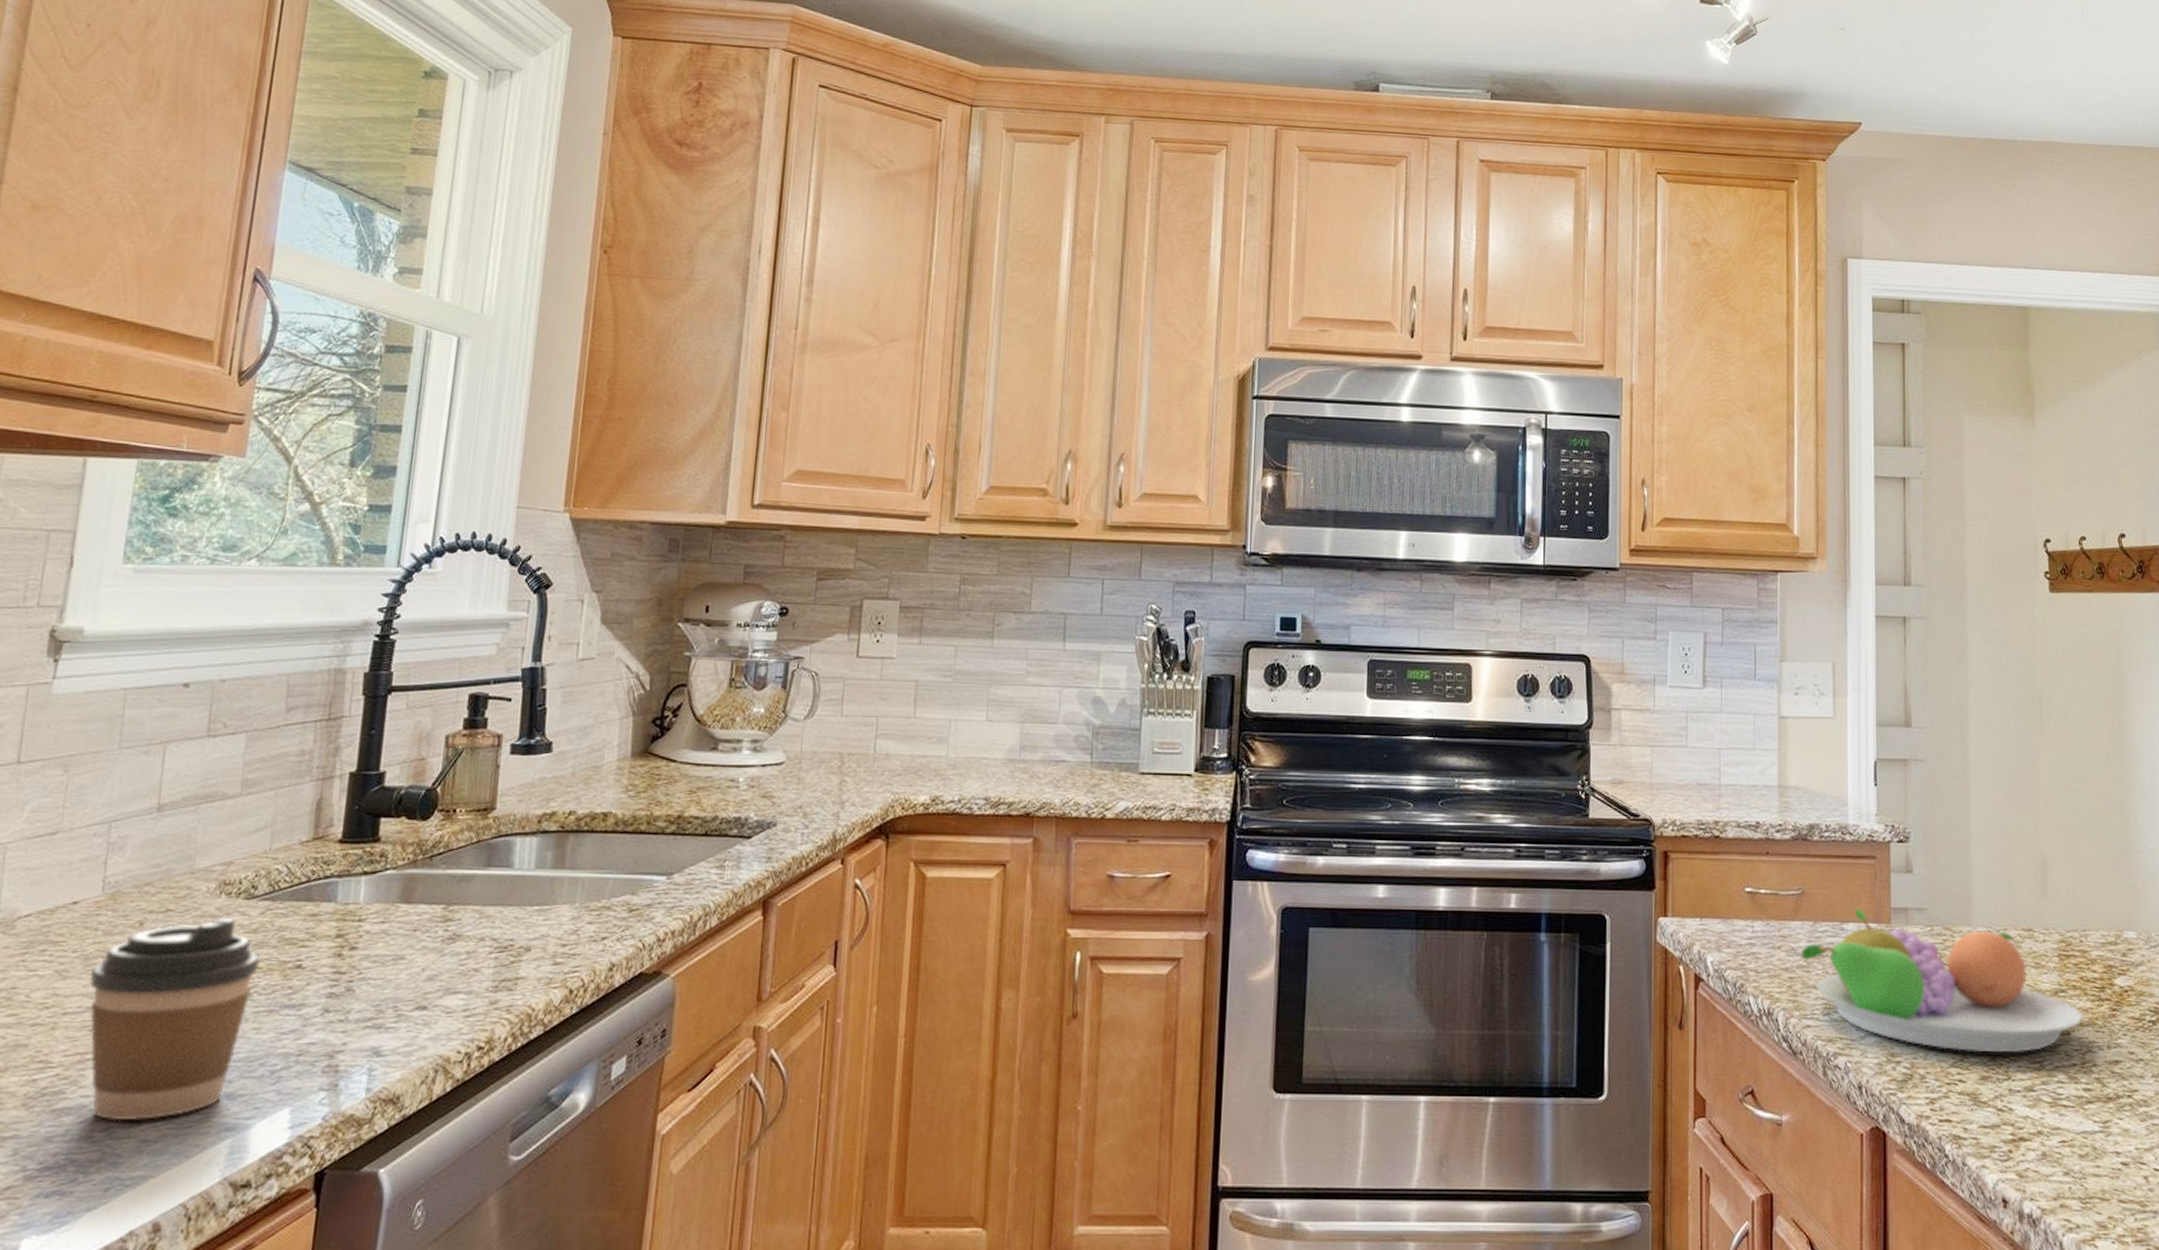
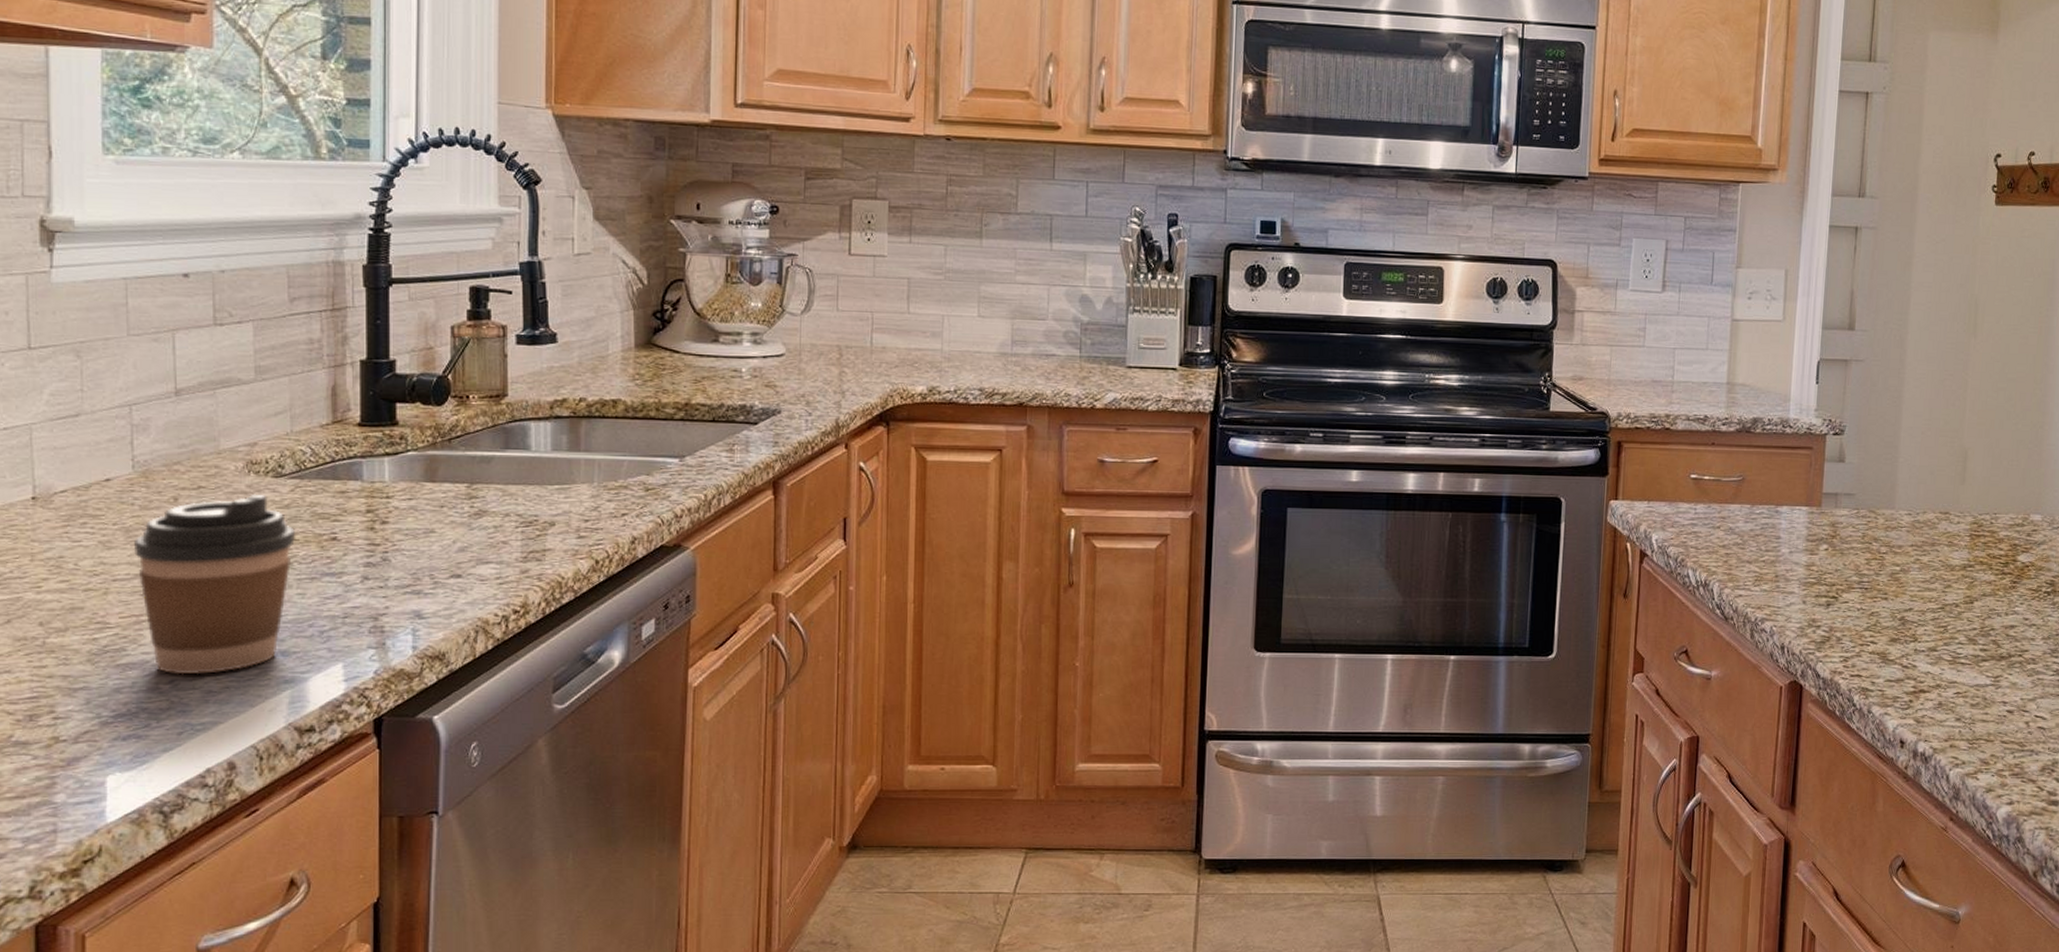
fruit bowl: present [1801,909,2083,1053] -> none [1737,494,1986,619]

